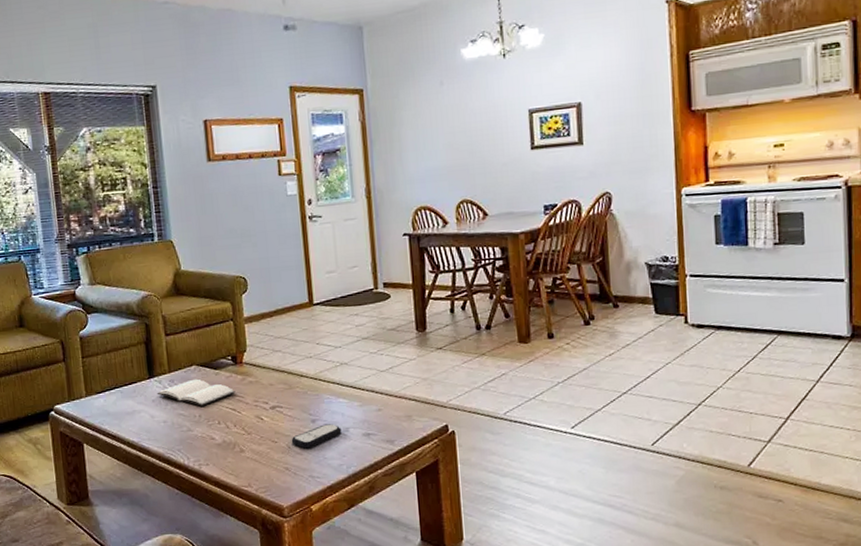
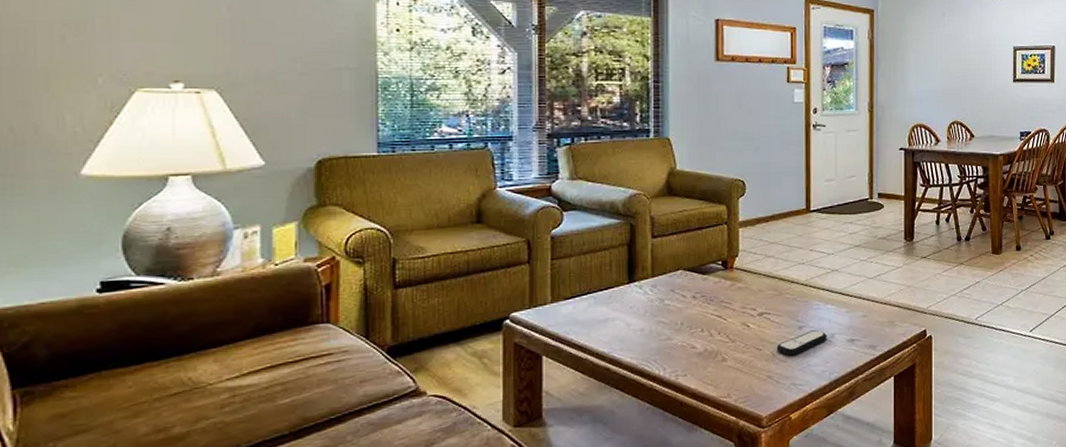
book: present [157,378,236,406] -> none [636,284,723,313]

